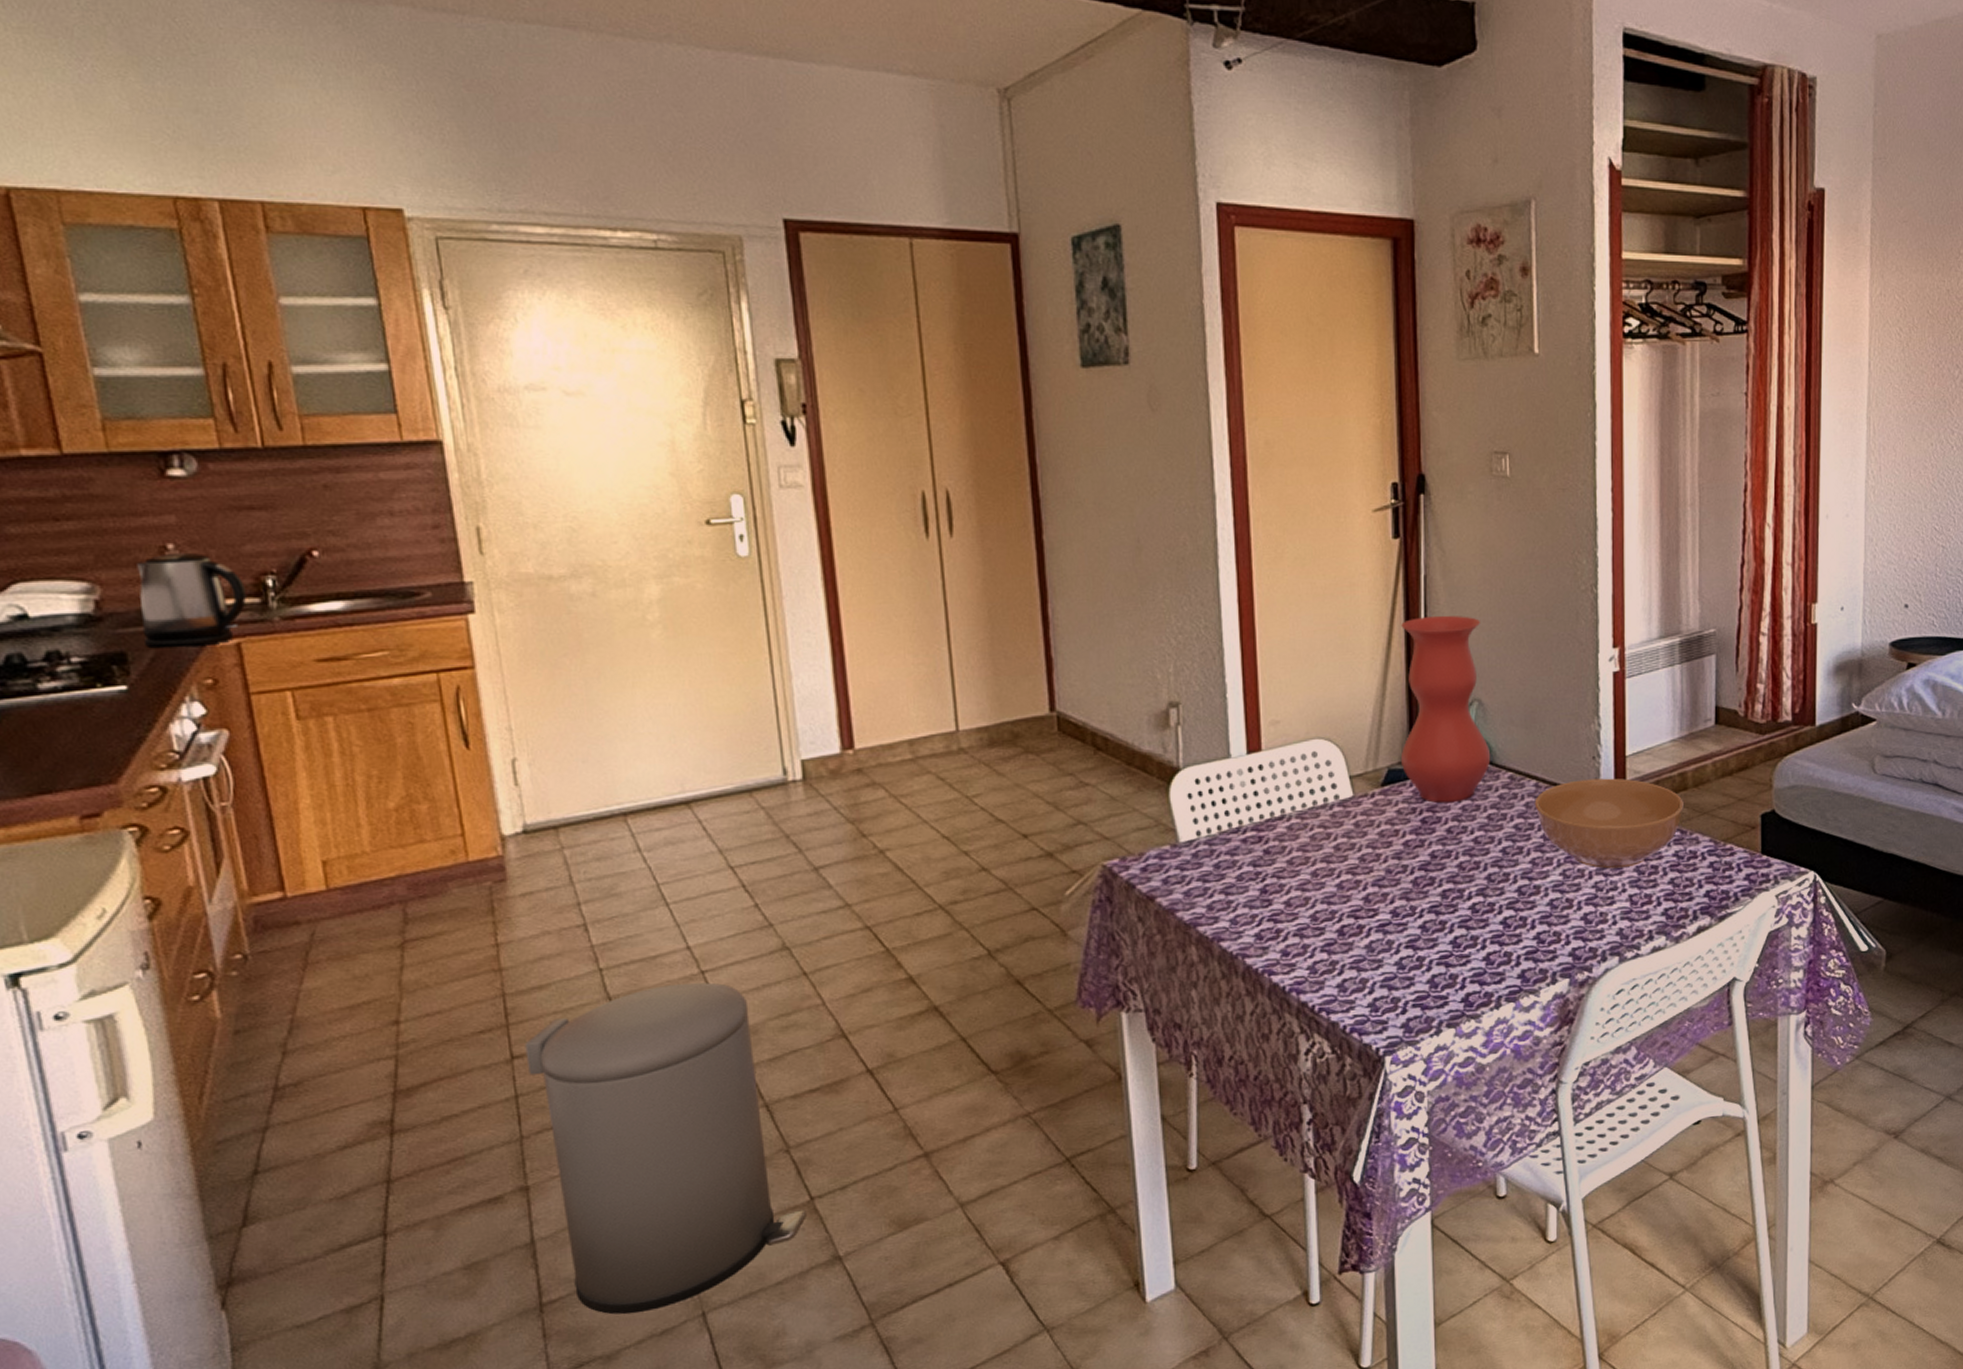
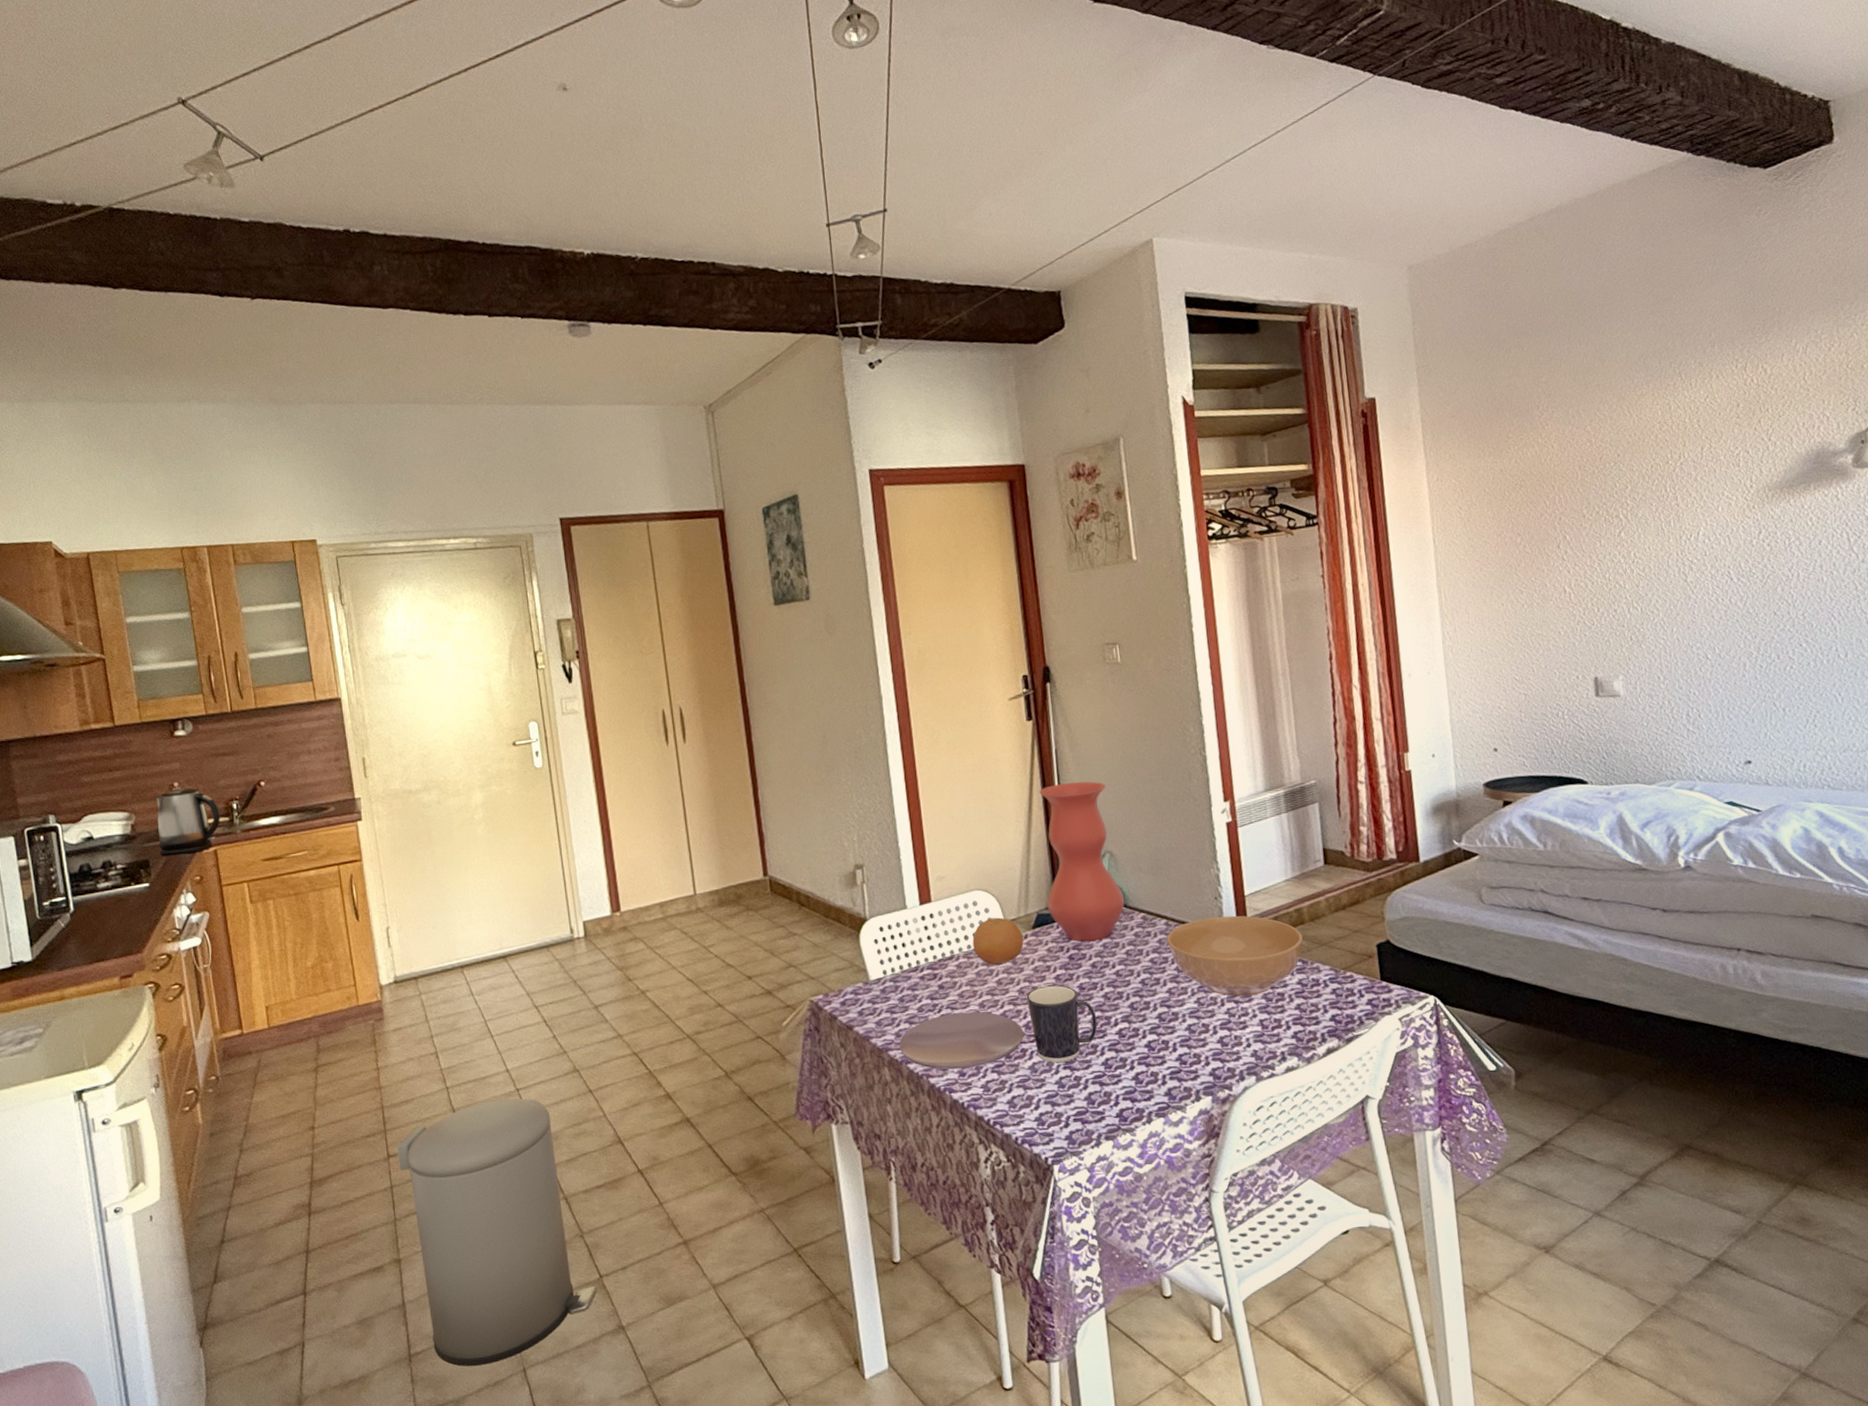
plate: none [1210,881,1362,949] -> present [898,1011,1024,1070]
fruit: none [1308,772,1369,828] -> present [972,917,1024,965]
mug: none [1368,852,1448,941] -> present [1026,984,1098,1063]

